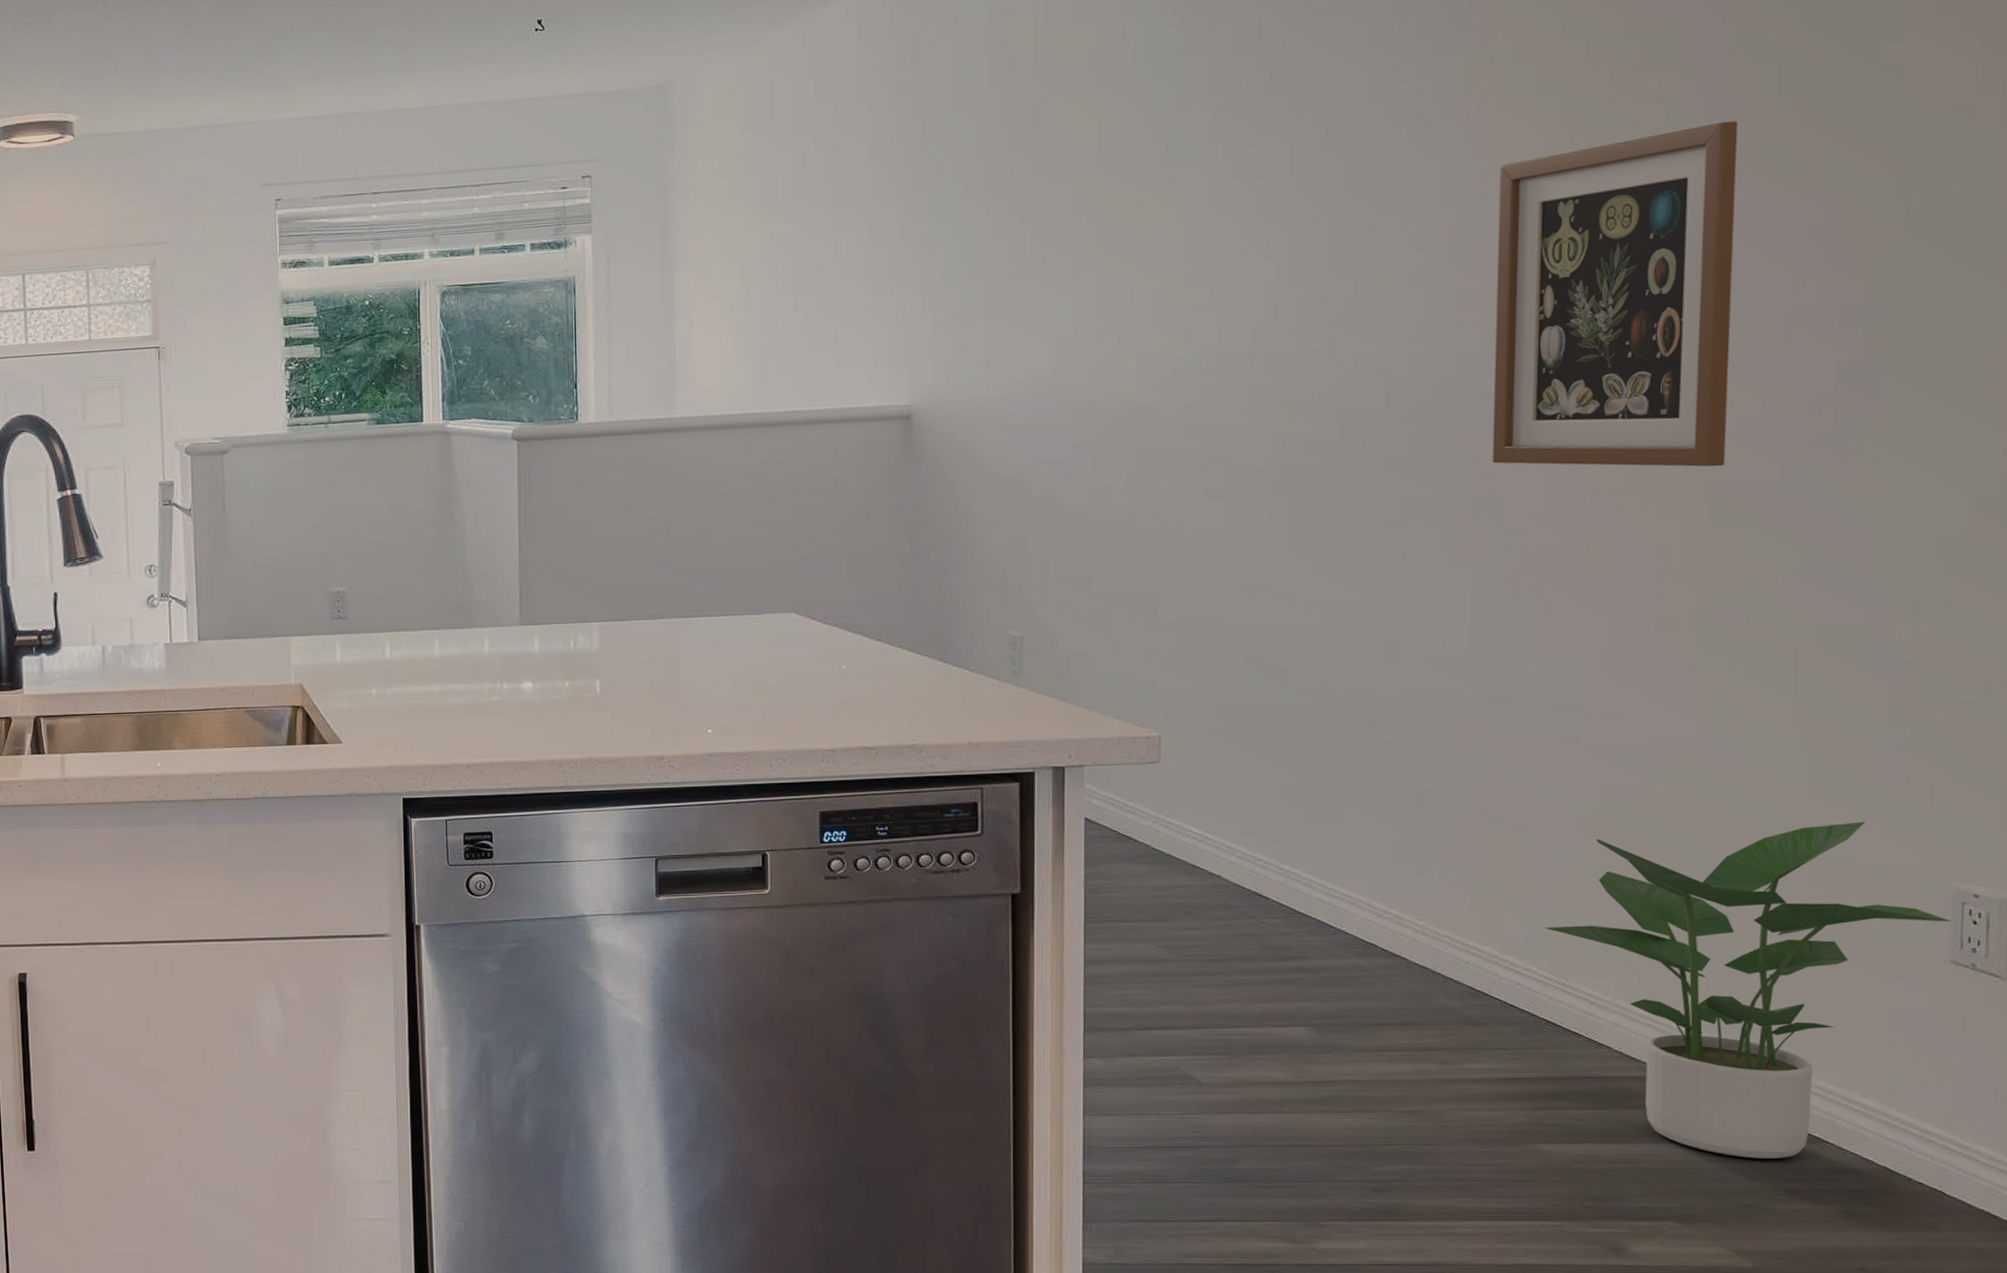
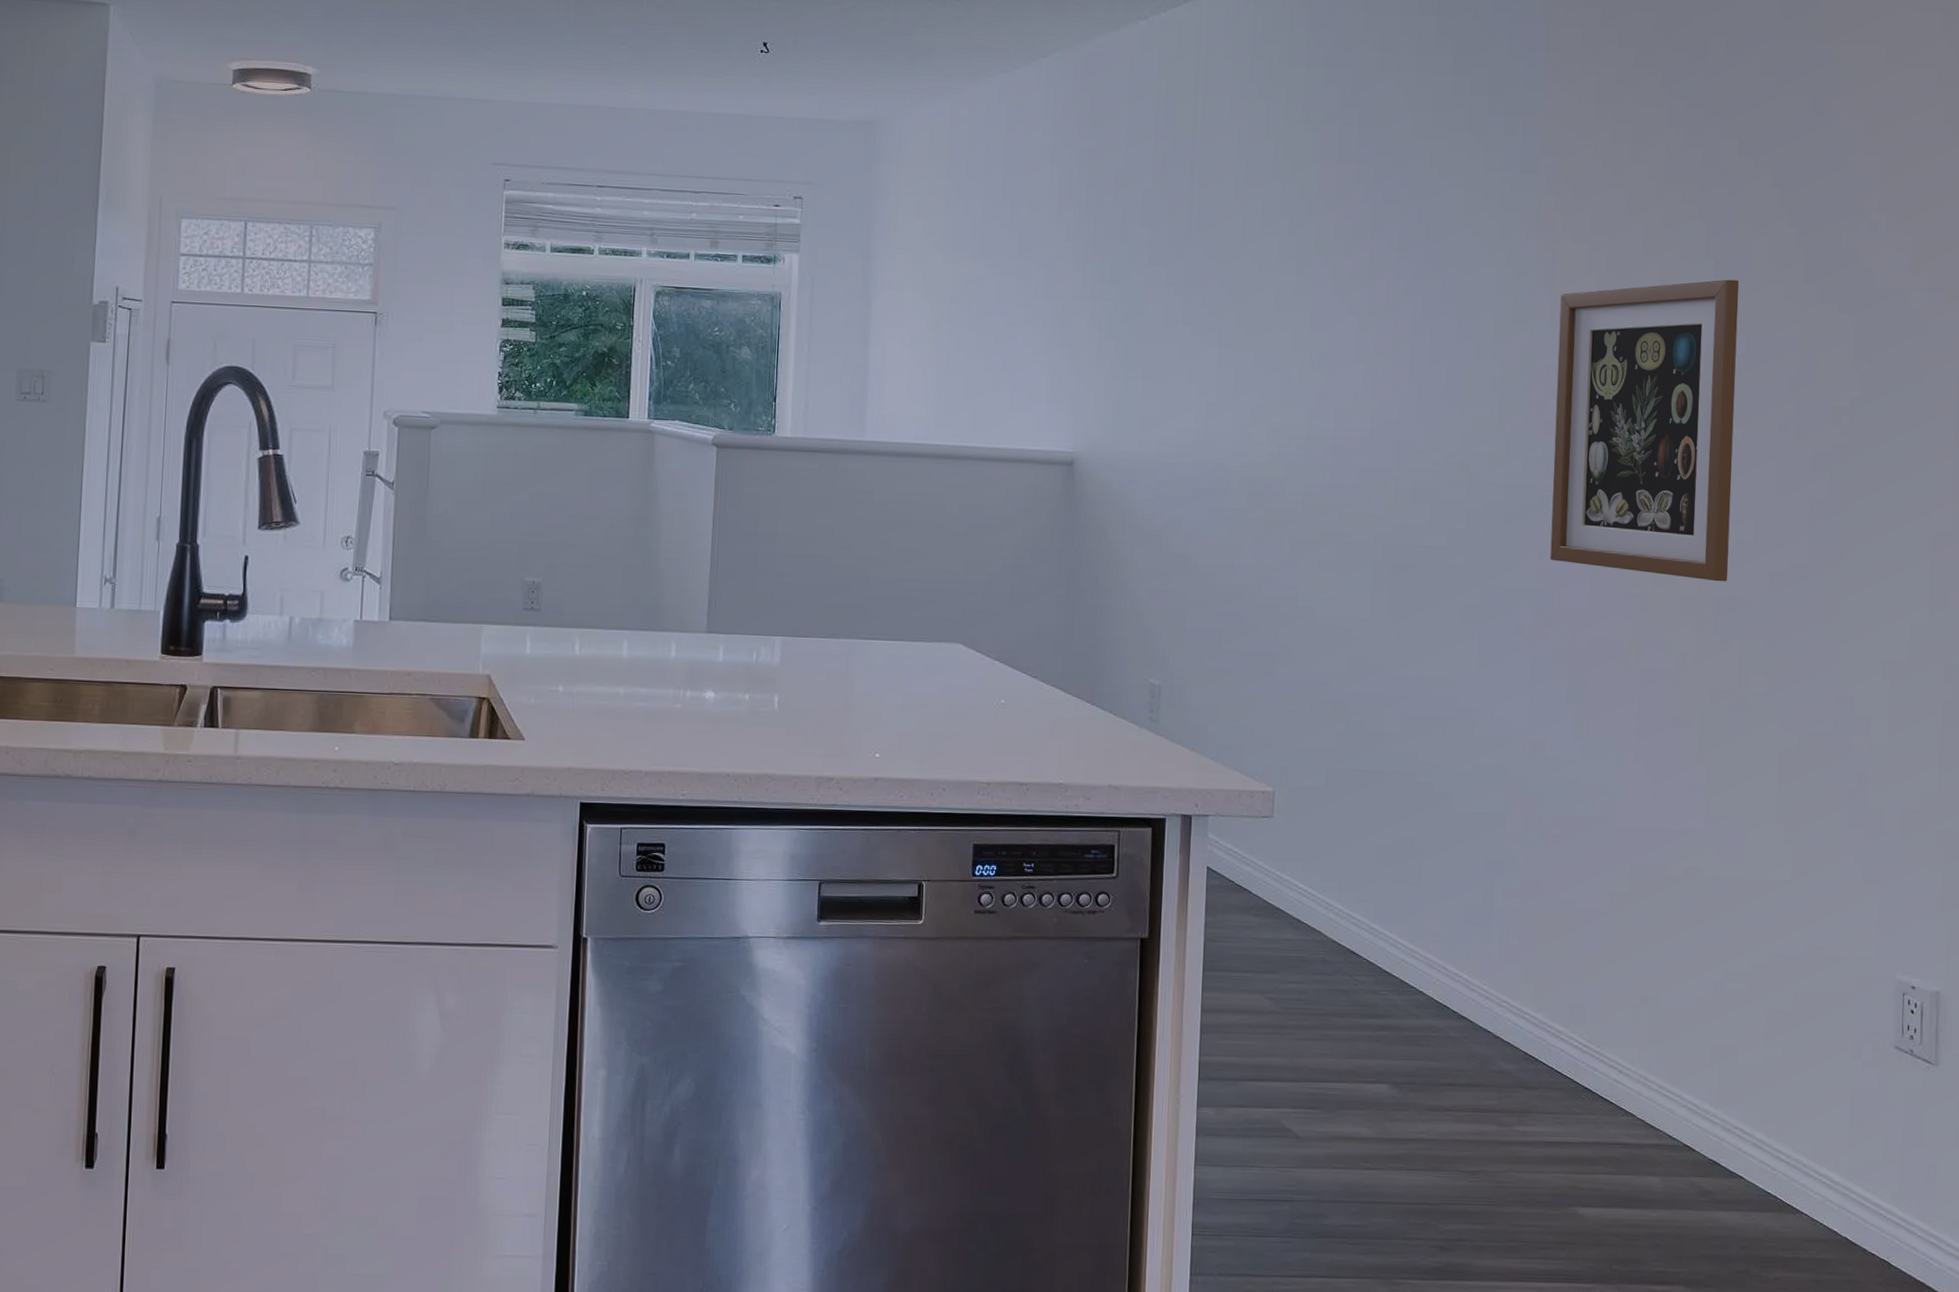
potted plant: present [1544,821,1951,1159] -> none [1584,913,1895,1227]

